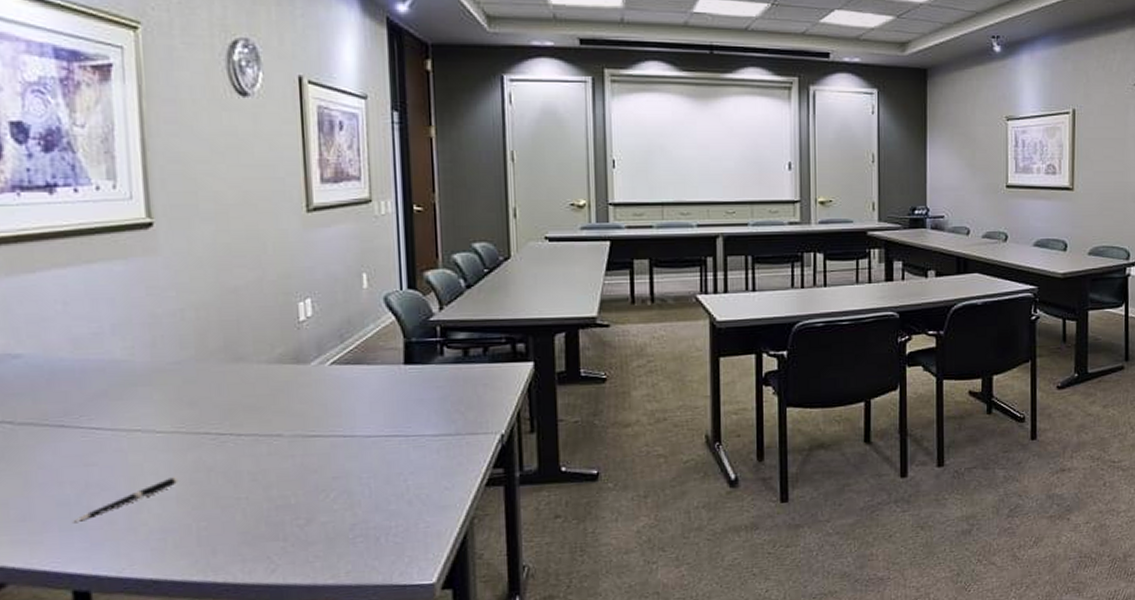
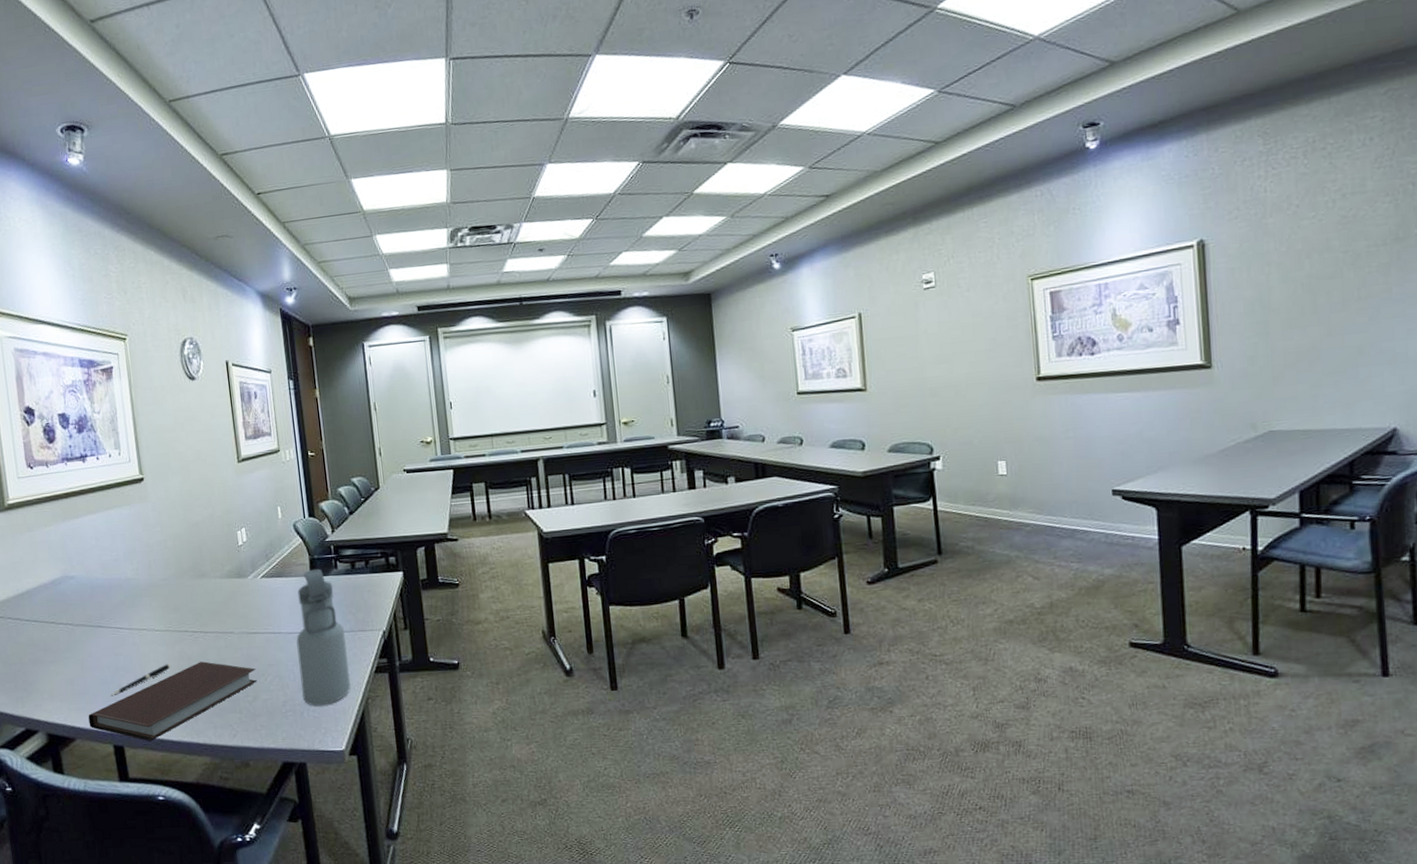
notebook: none [31,473,314,584] -> present [88,661,257,742]
water bottle: none [377,354,452,530] -> present [296,568,351,706]

